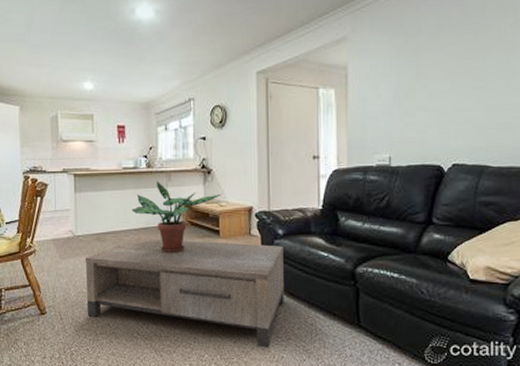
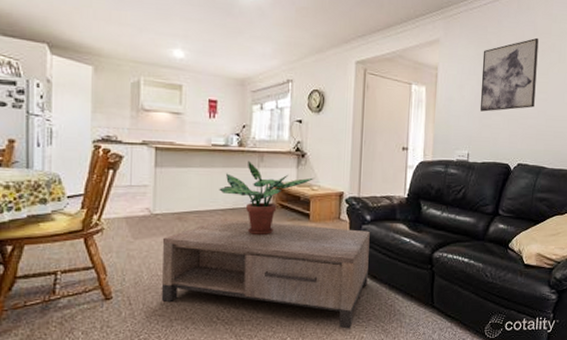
wall art: none [400,17,470,109] -> present [480,37,539,112]

